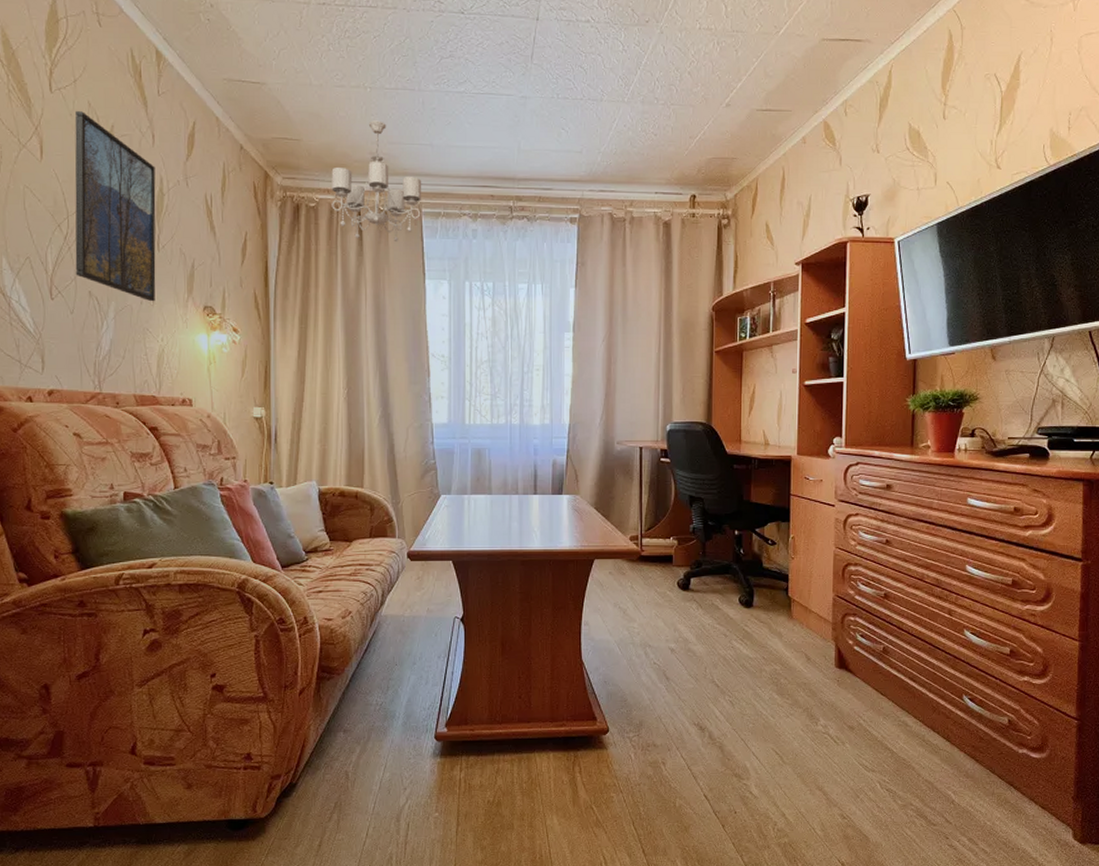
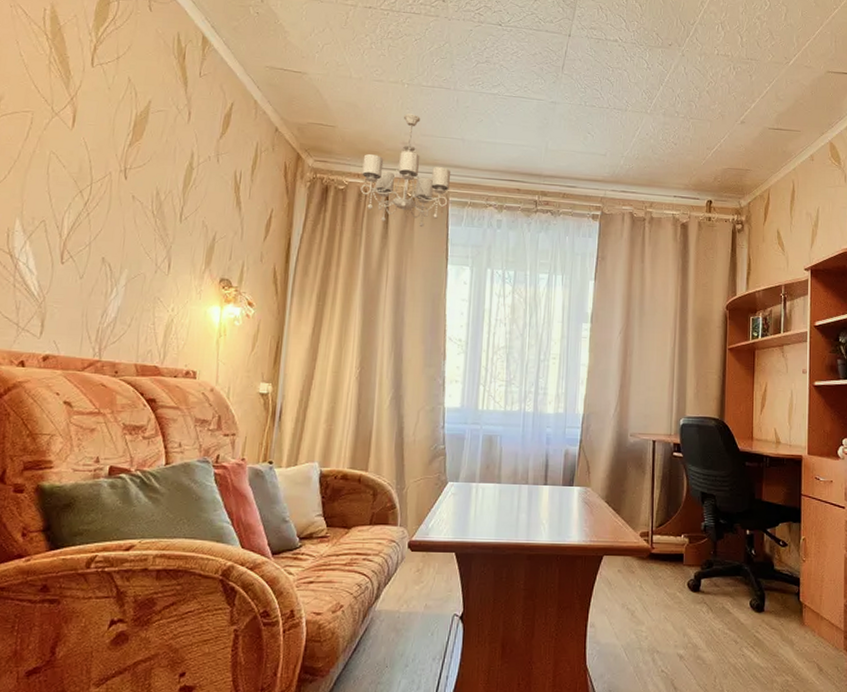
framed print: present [74,111,156,302] -> none [91,86,188,272]

